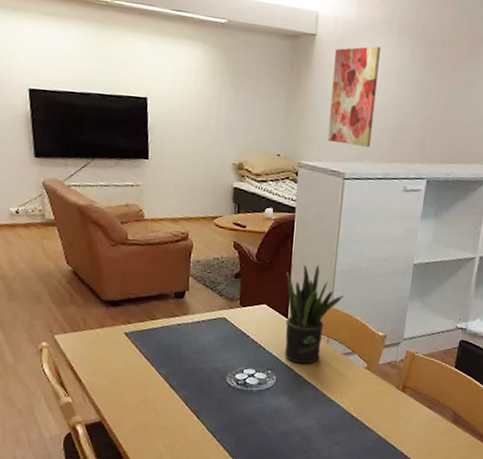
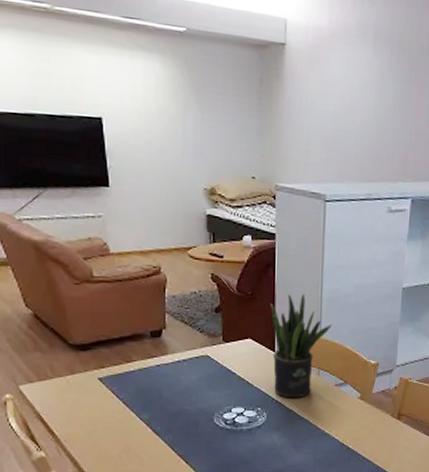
wall art: present [327,46,382,147] -> none [305,56,357,166]

